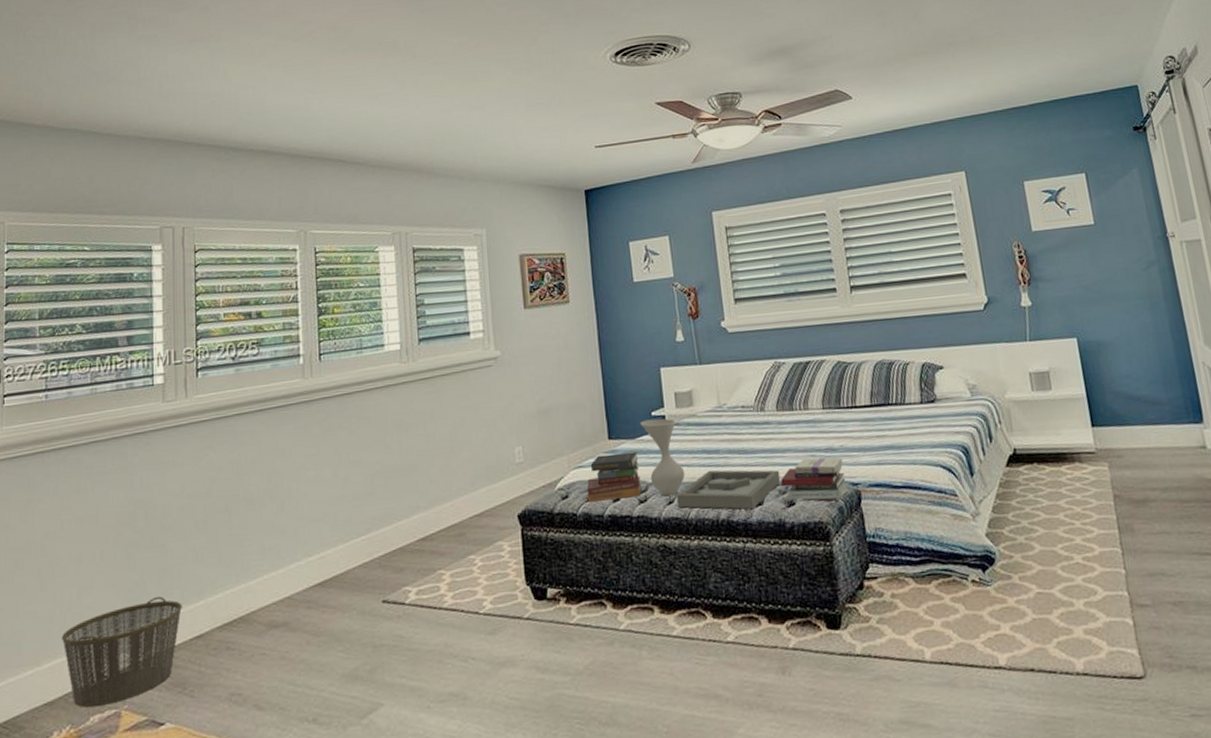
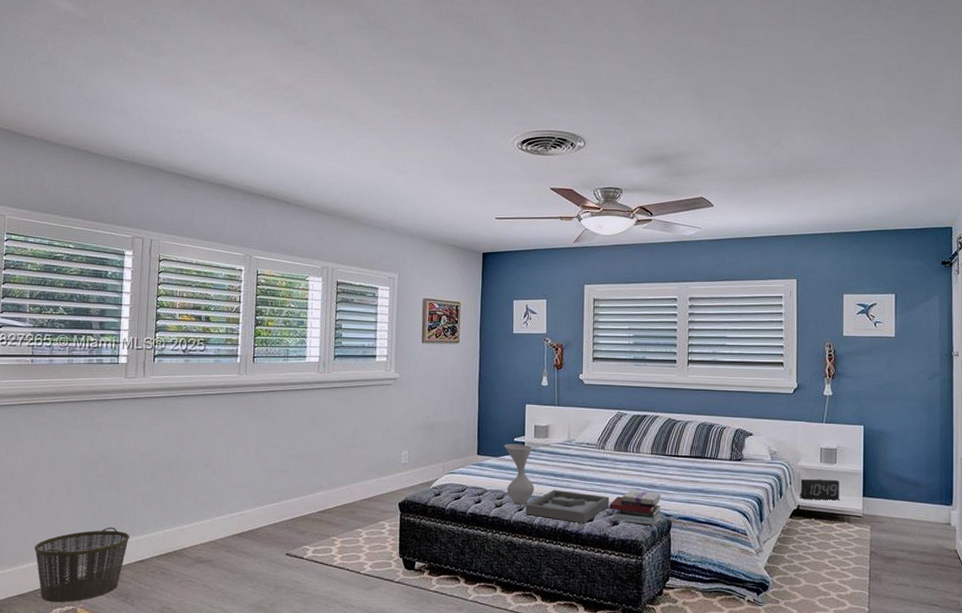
books: present [587,451,642,504] -> none [455,466,500,502]
alarm clock: none [1011,410,1064,440] -> present [800,478,839,500]

